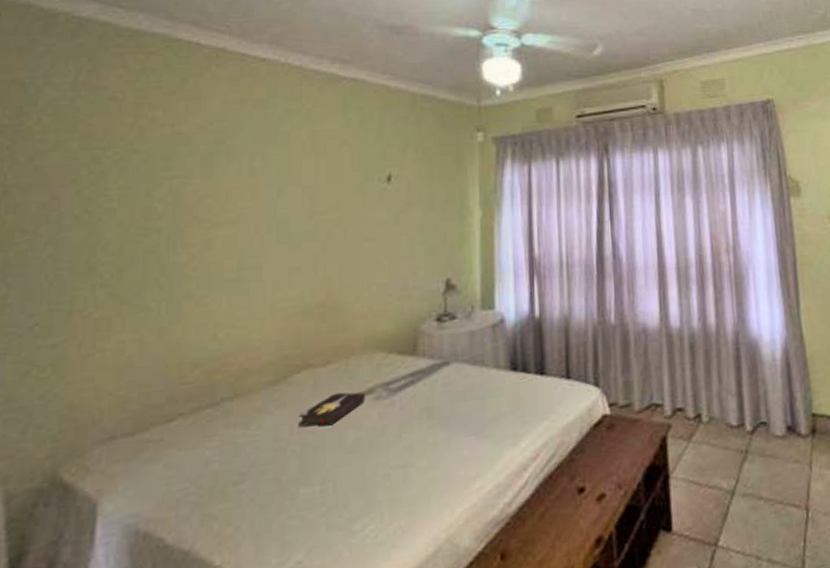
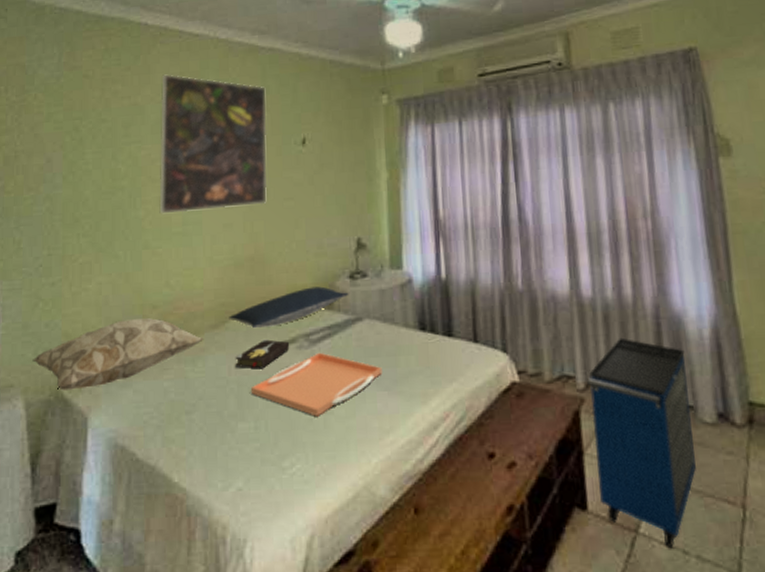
decorative pillow: none [18,377,261,475] -> present [32,317,205,391]
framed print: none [207,101,346,259] -> present [159,74,268,214]
pillow: none [292,331,435,381] -> present [229,286,349,328]
serving tray: none [316,401,470,471] -> present [250,352,382,417]
cabinet: none [674,364,768,557] -> present [587,337,696,549]

